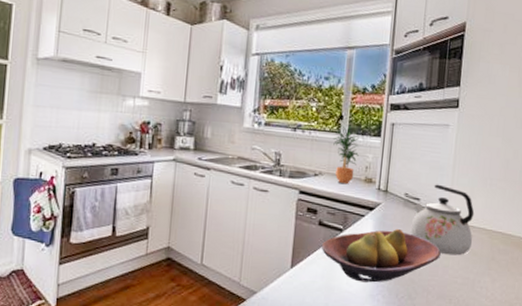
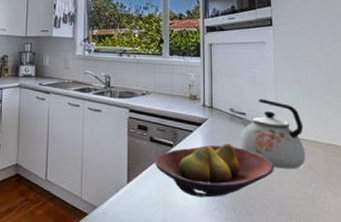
potted plant: present [332,125,359,185] -> none [156,48,181,102]

